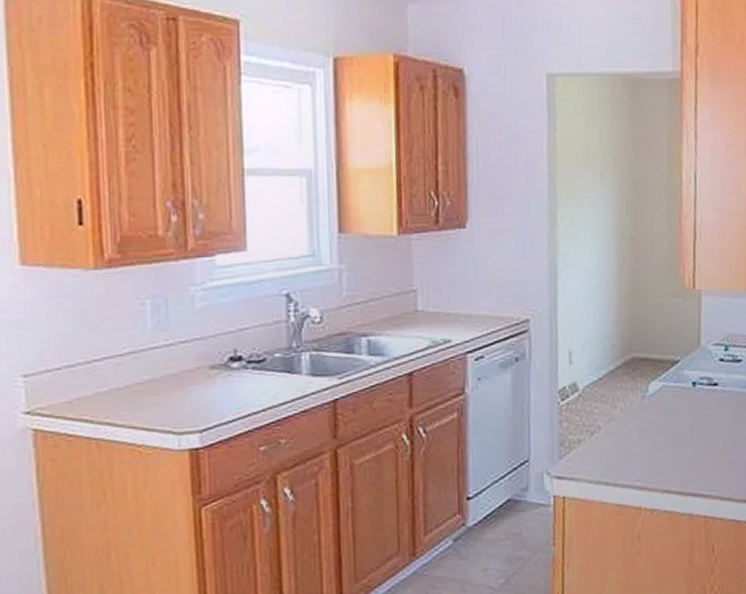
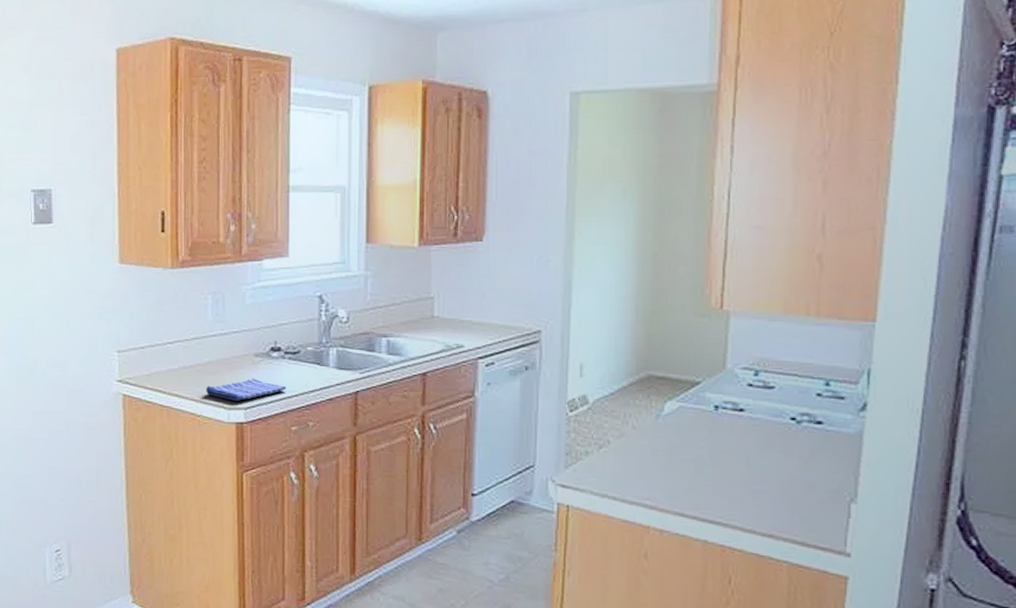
dish towel: none [147,394,251,424] -> present [205,378,287,401]

